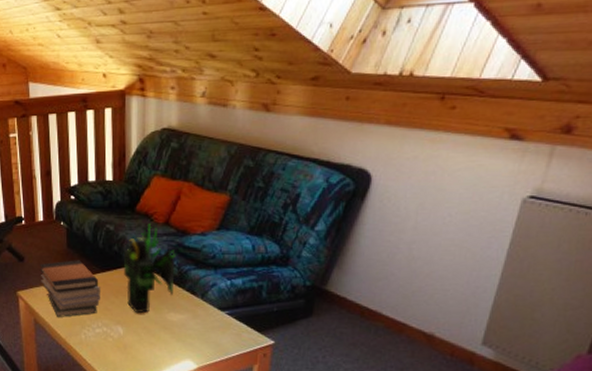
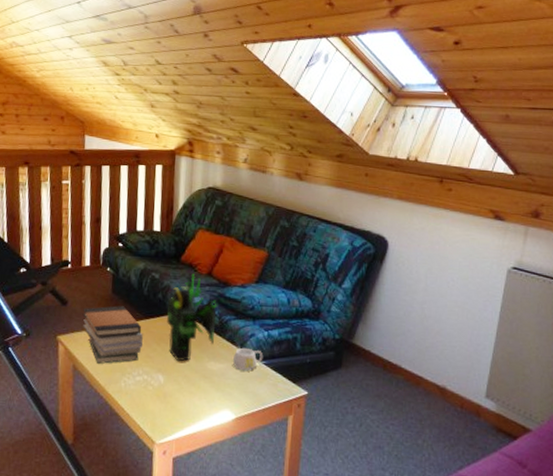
mug: none [194,297,226,320] -> present [233,347,264,370]

